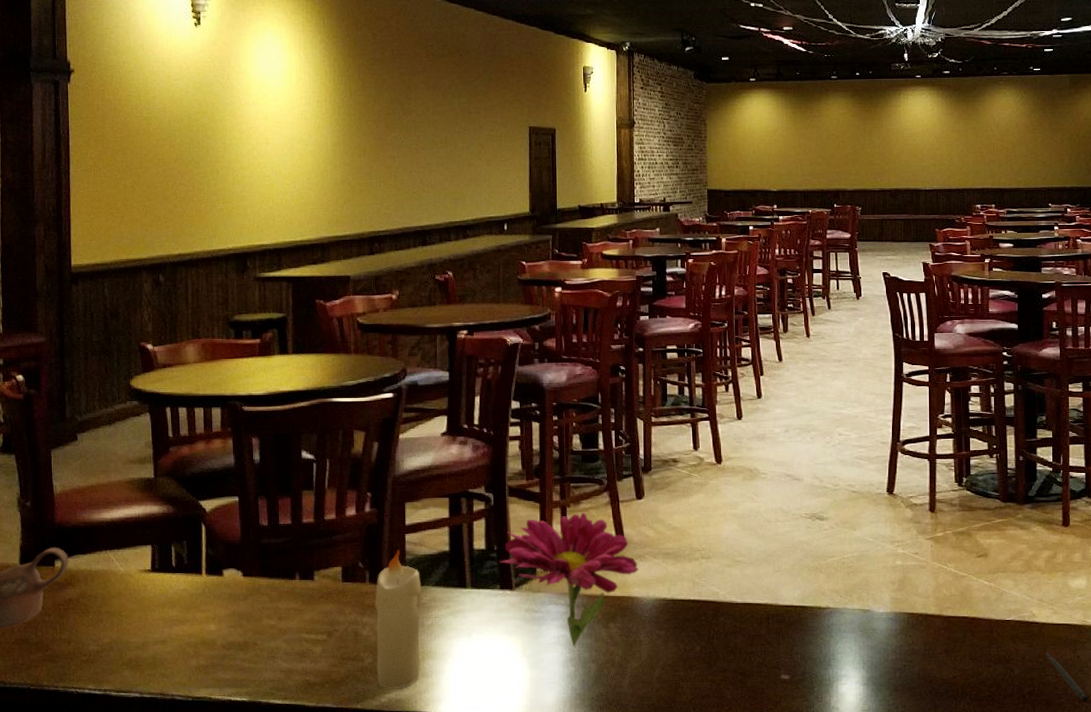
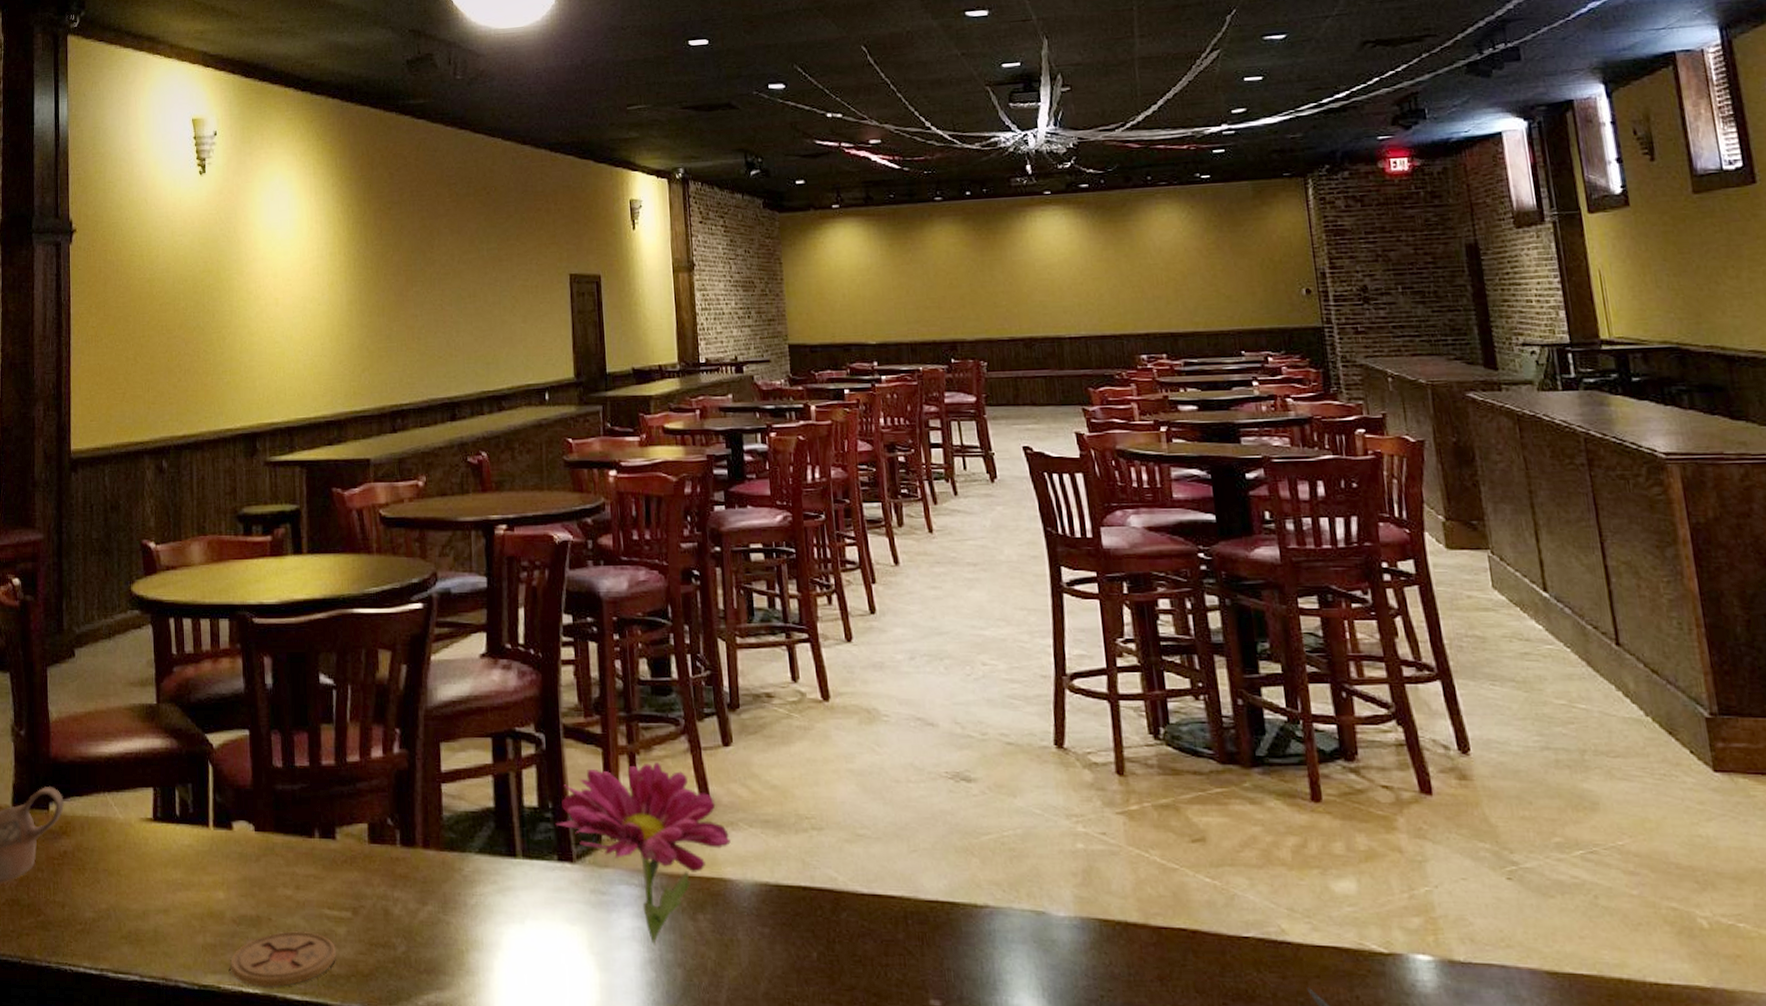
coaster: none [221,652,313,695] -> present [230,931,336,987]
candle: present [375,550,422,688] -> none [407,803,464,988]

